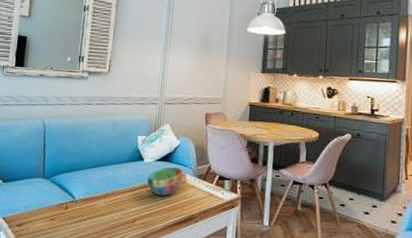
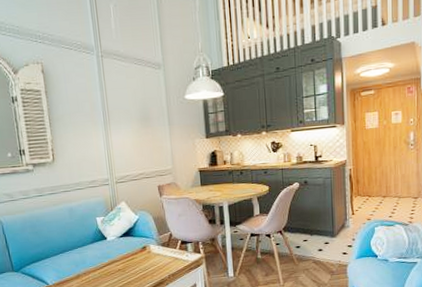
bowl: present [146,167,184,196] -> none [113,240,148,268]

